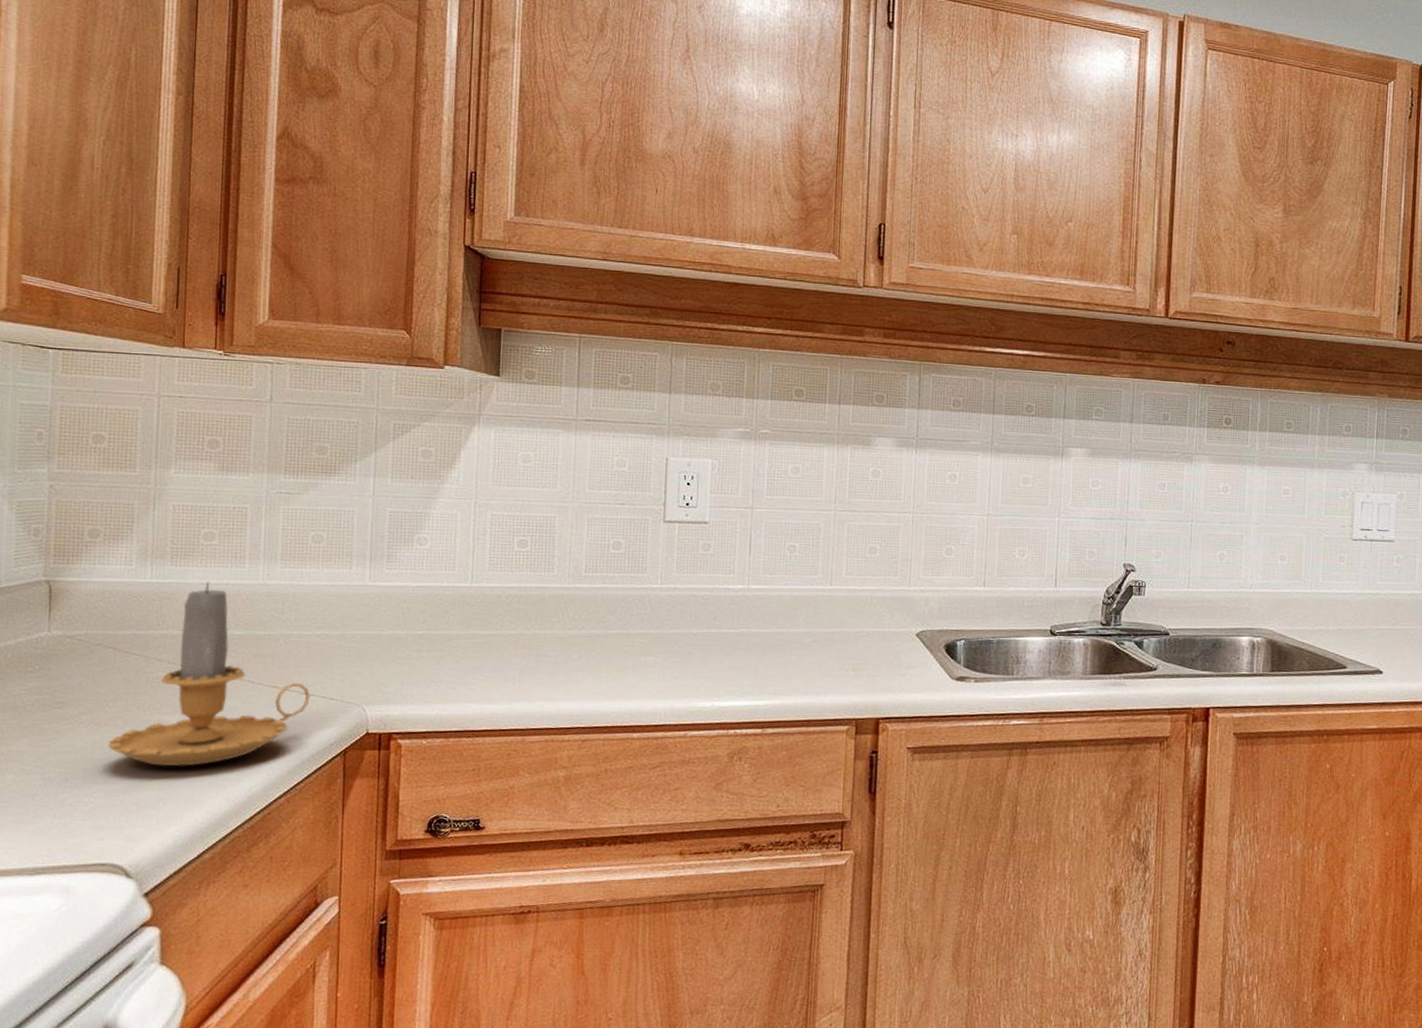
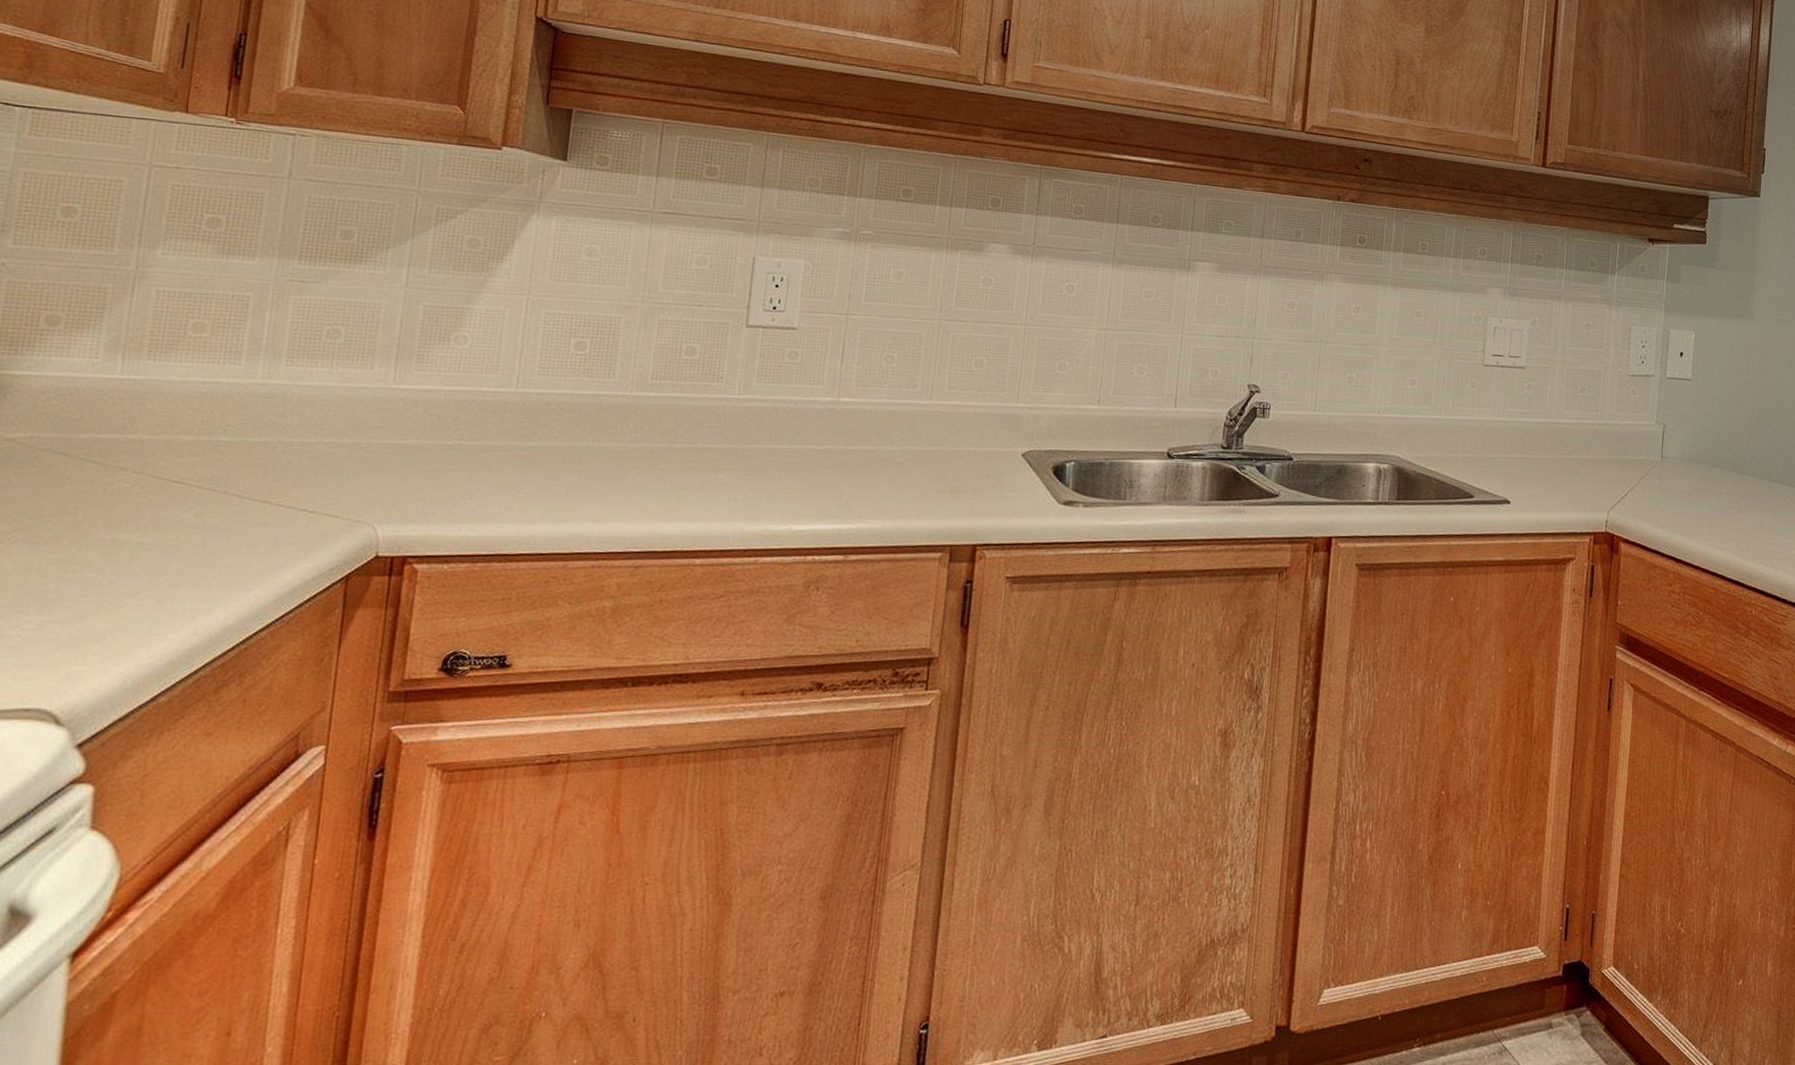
candle: present [108,581,310,767] -> none [47,379,310,595]

